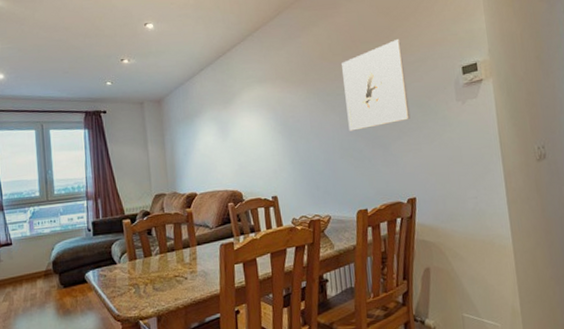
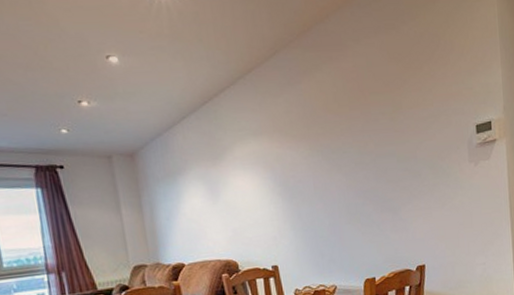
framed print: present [342,38,411,131] -> none [348,90,422,194]

